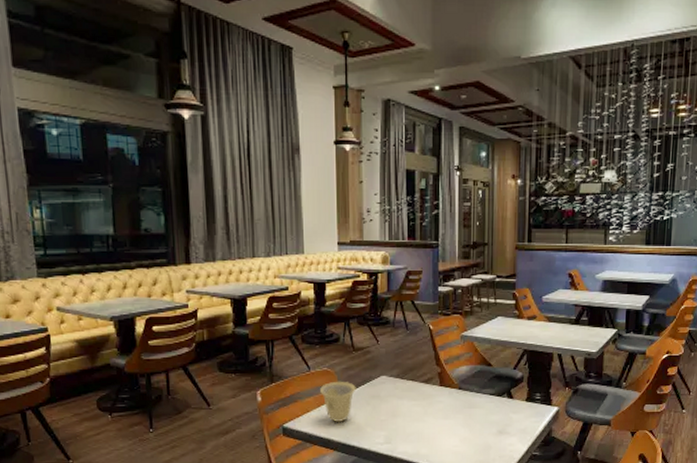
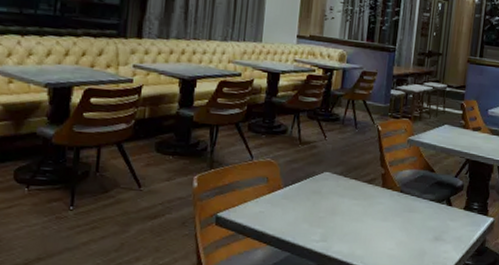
cup: present [320,381,356,423] -> none [260,173,298,217]

